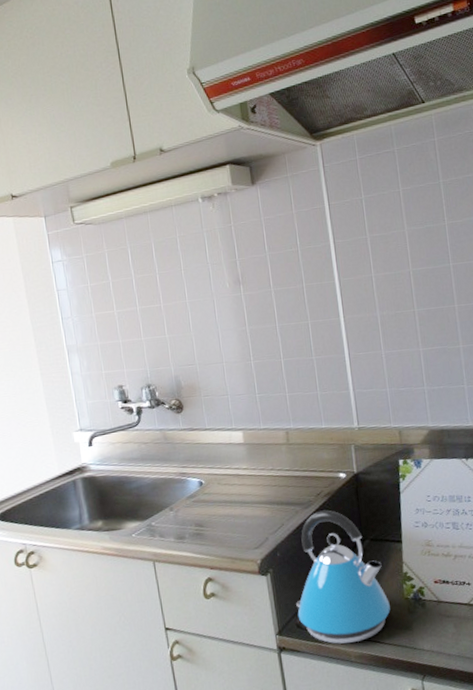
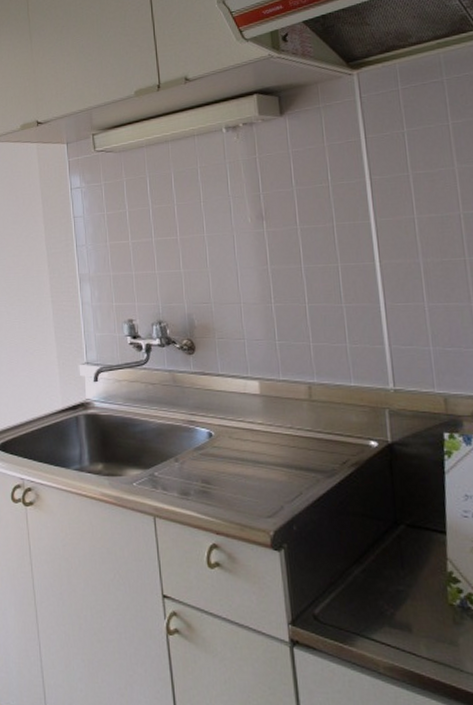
kettle: present [296,510,390,644] -> none [314,482,430,651]

